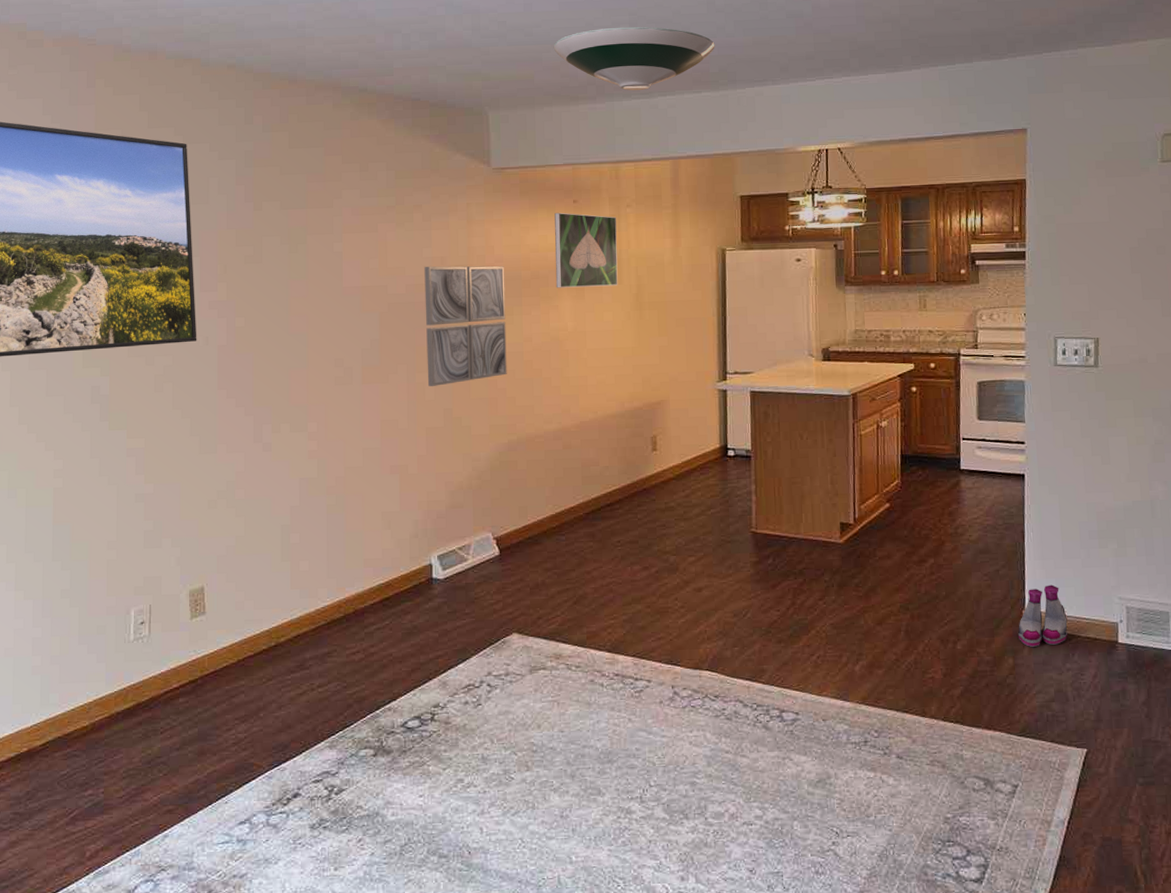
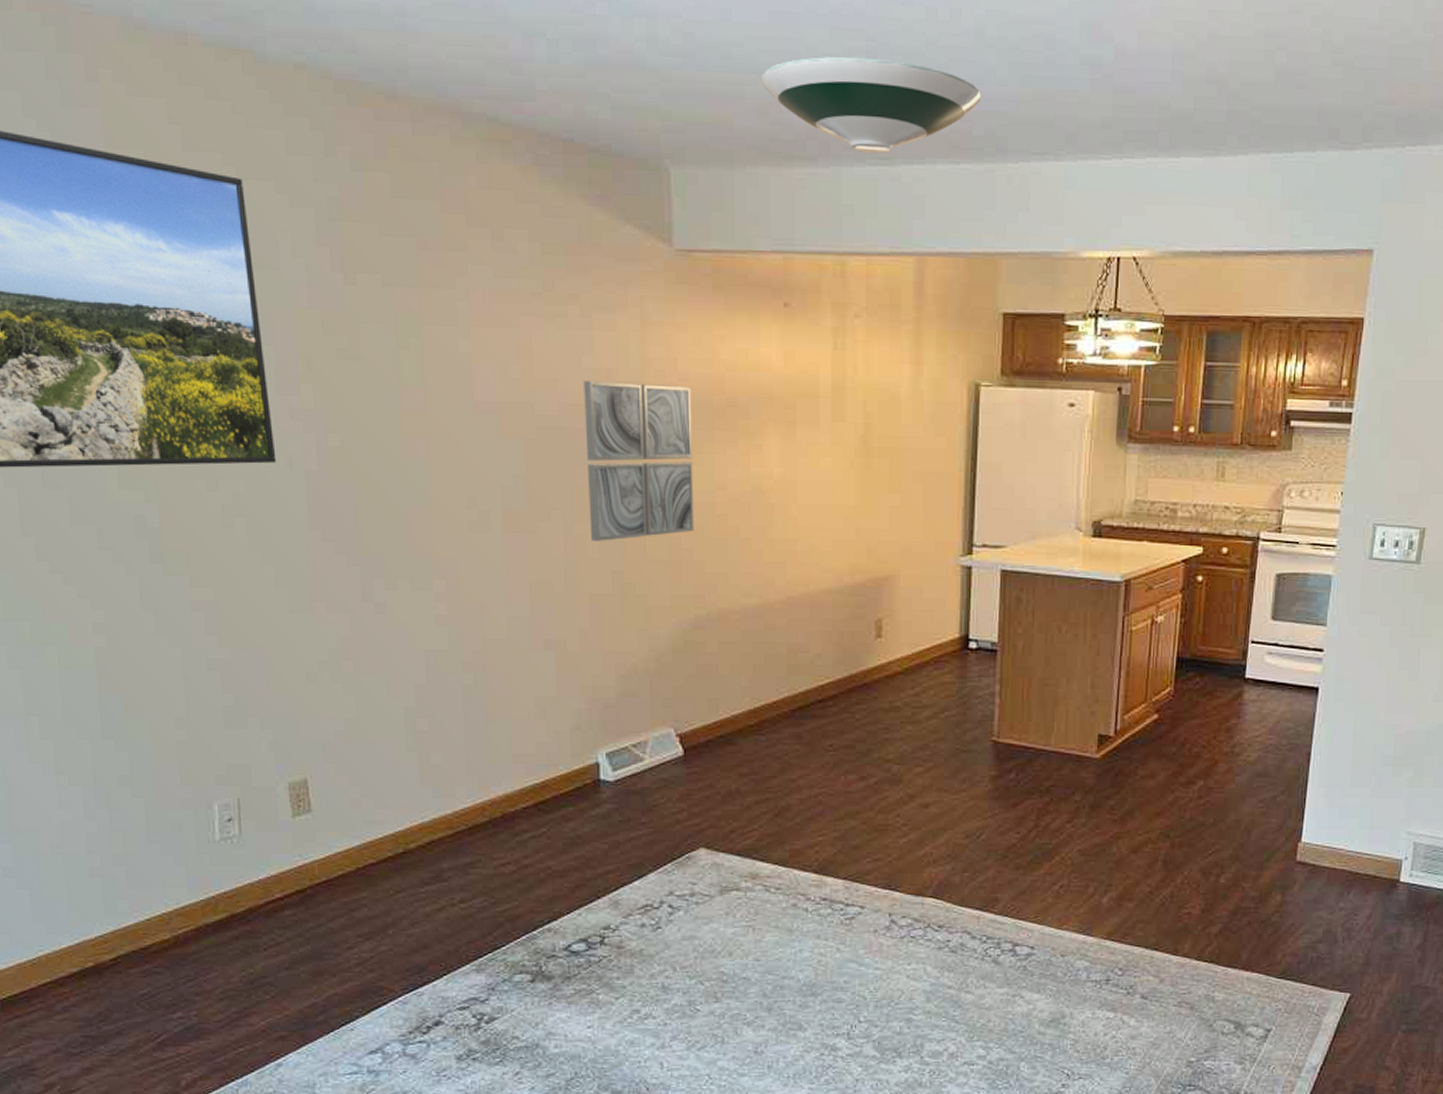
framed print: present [554,212,618,288] -> none [758,318,841,424]
boots: present [1017,584,1068,648] -> none [1289,815,1347,884]

